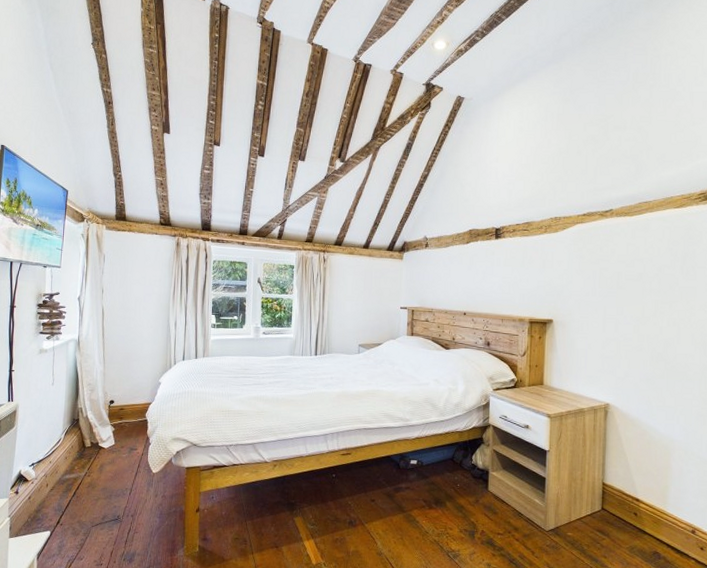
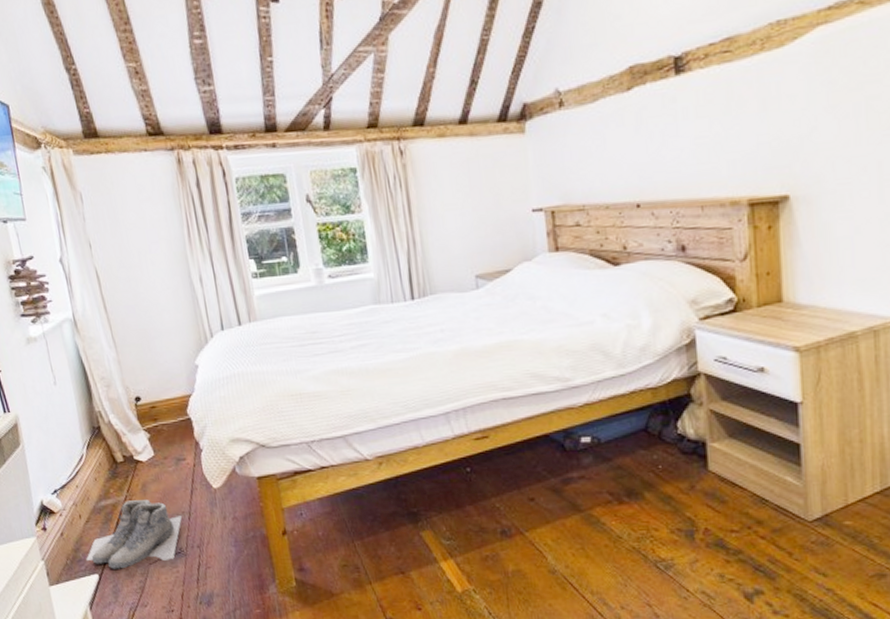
boots: none [44,476,125,529] -> present [86,500,183,569]

